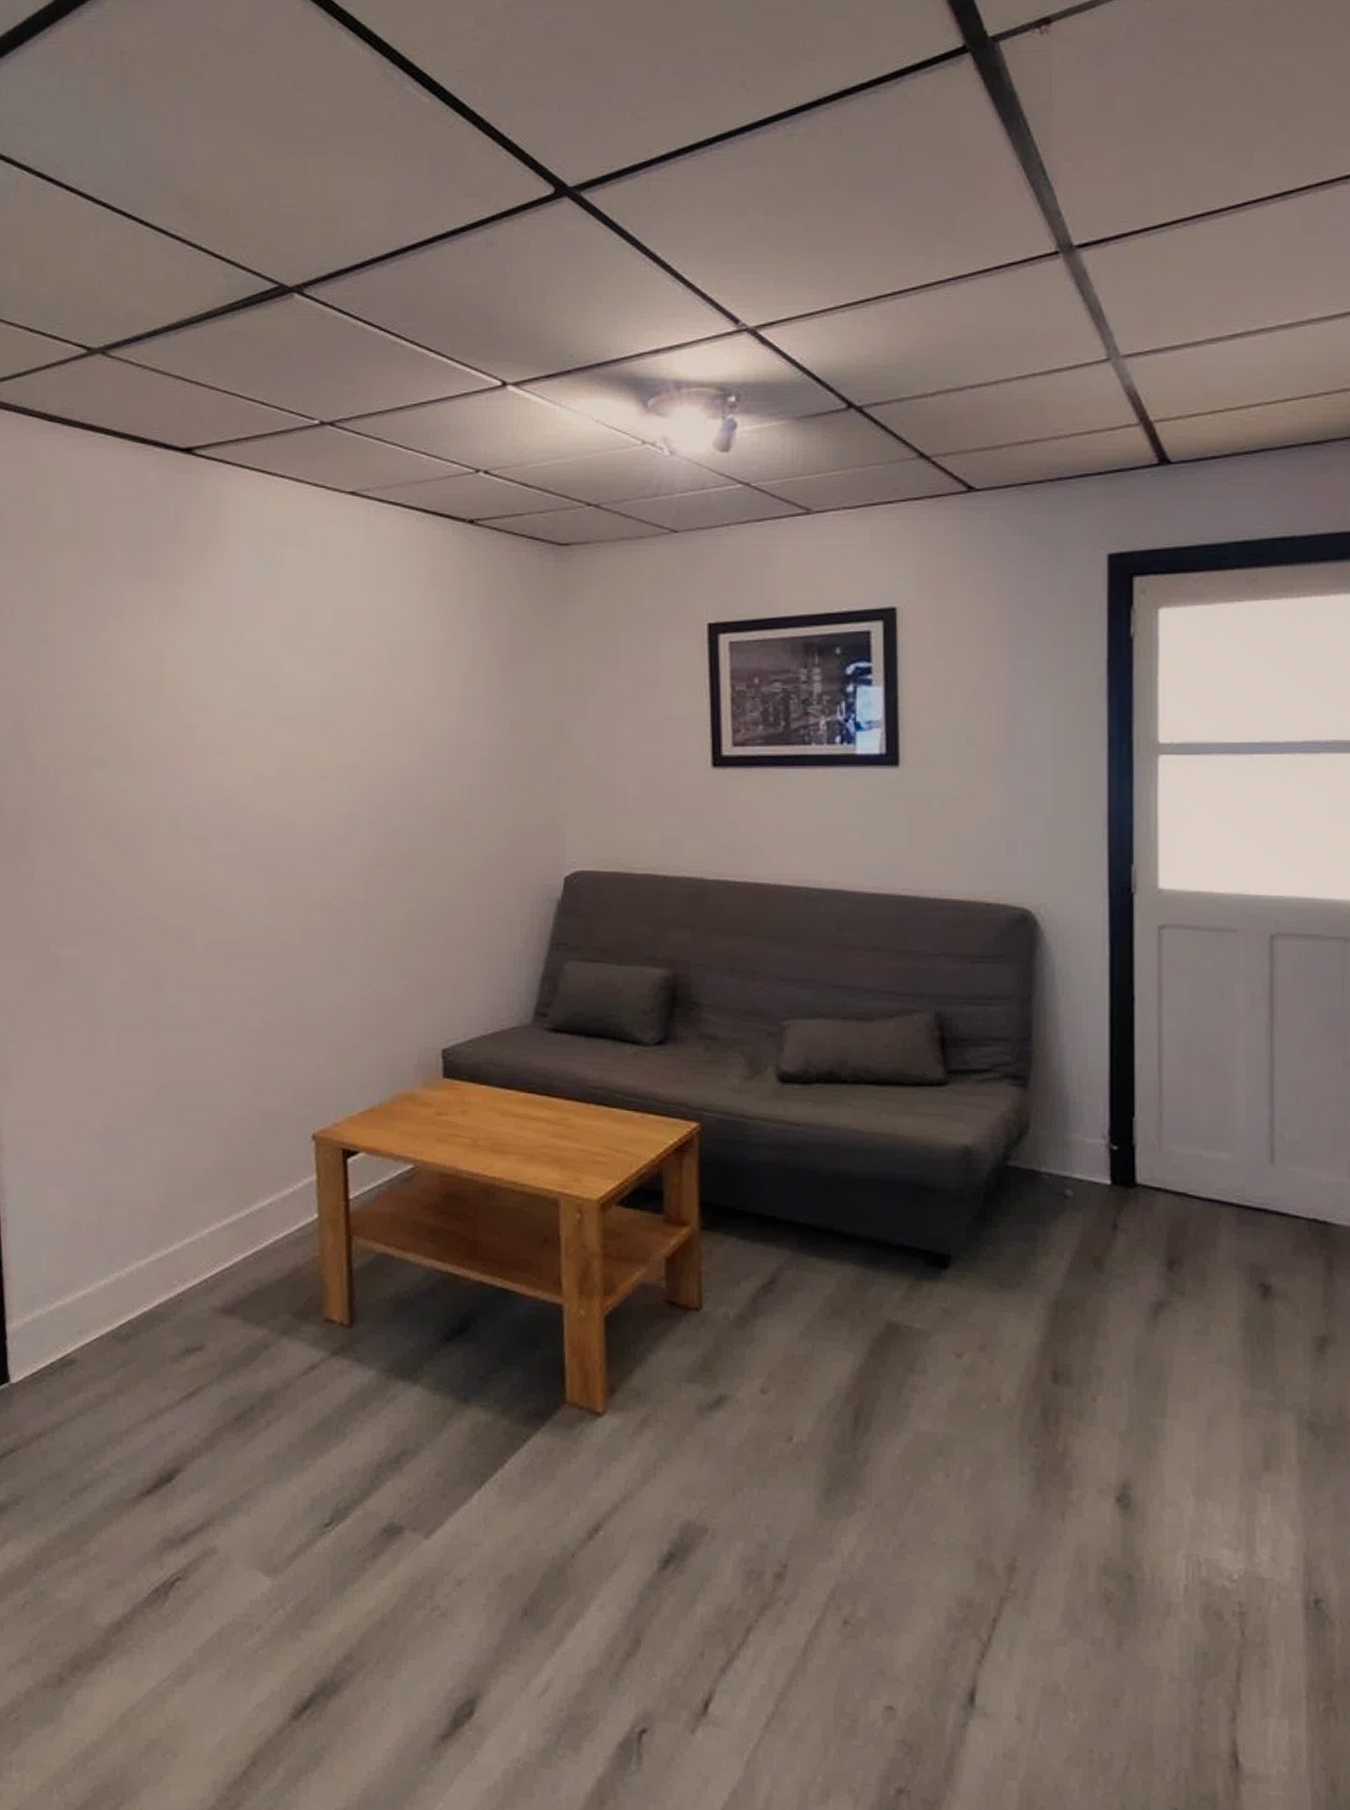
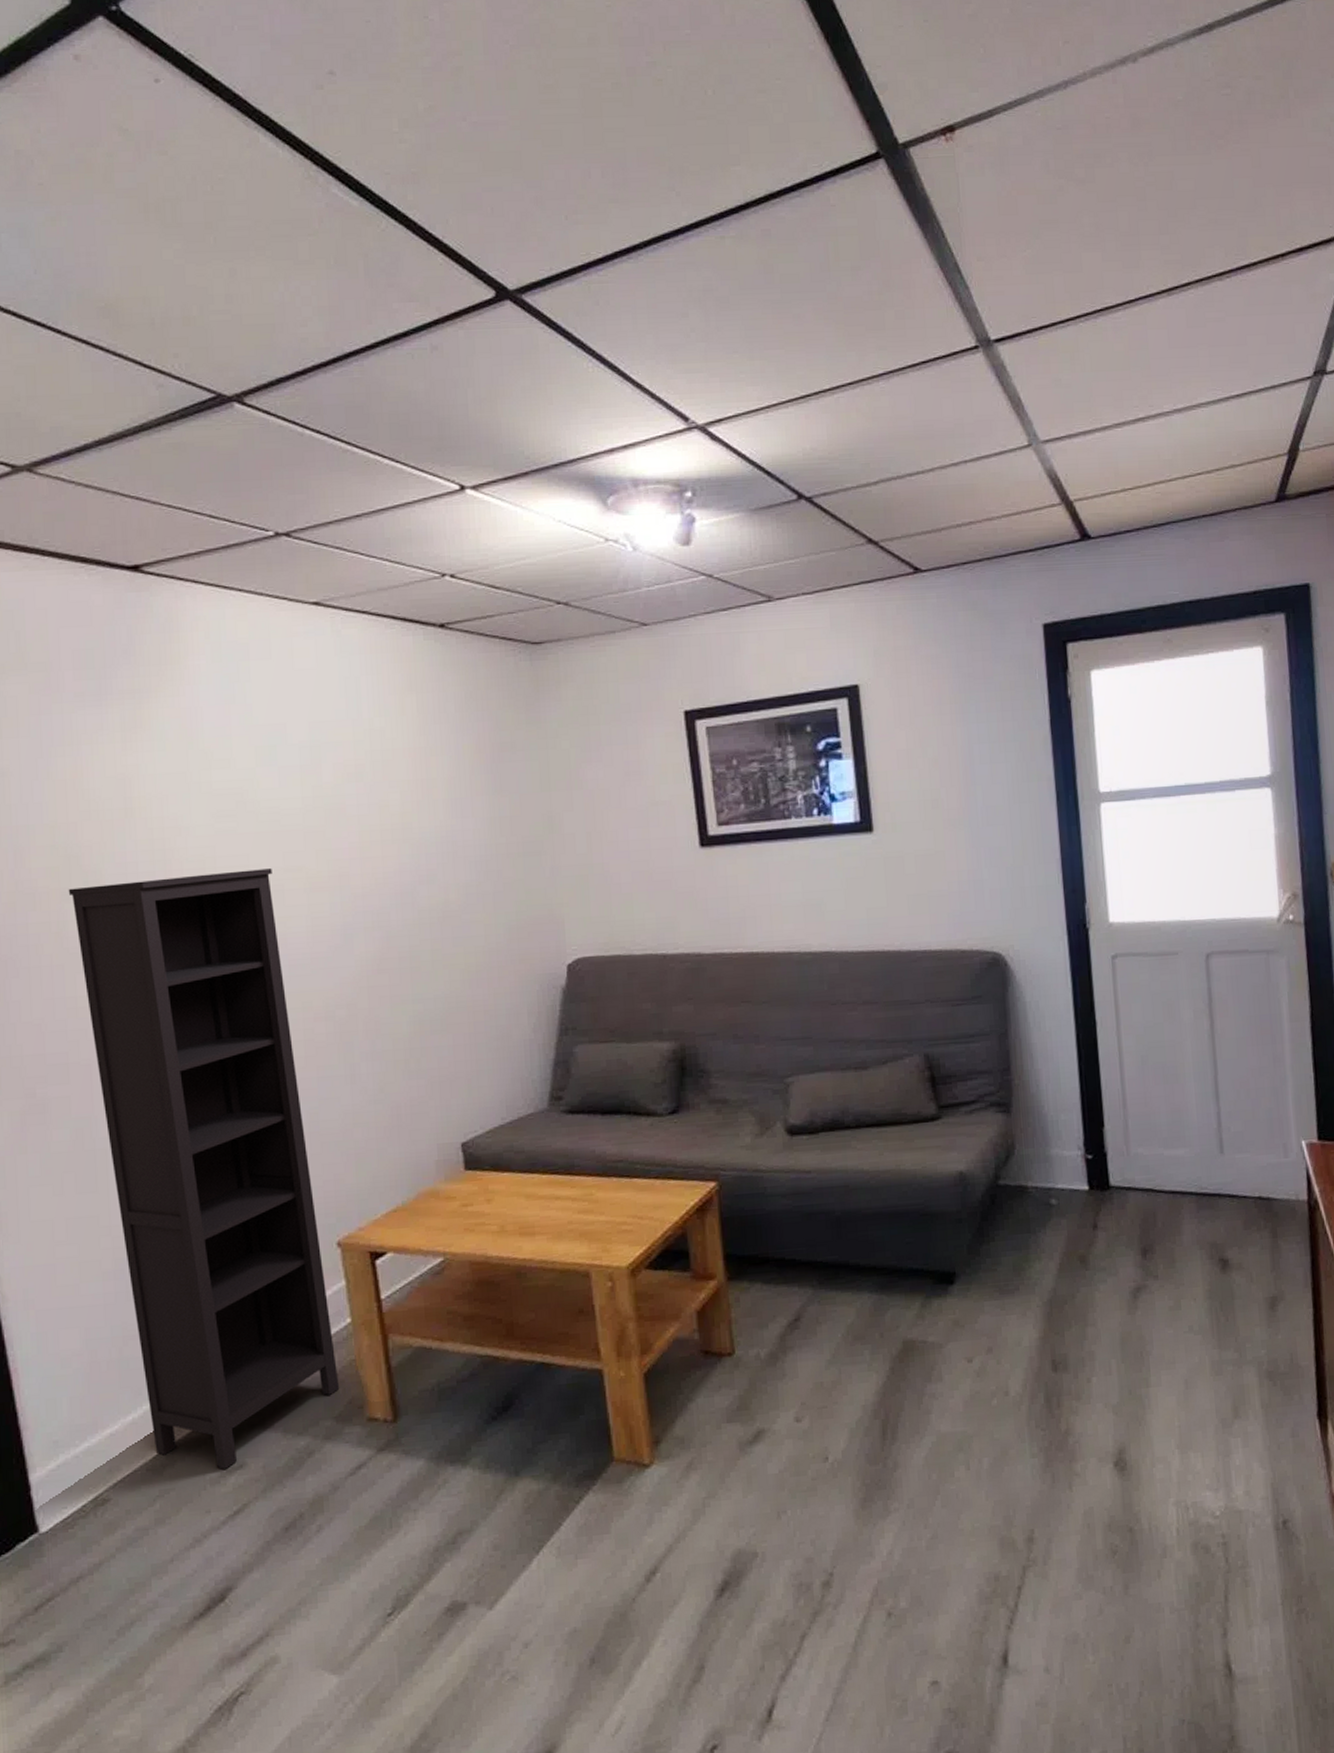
bookcase: none [97,752,301,1348] -> present [68,868,340,1469]

